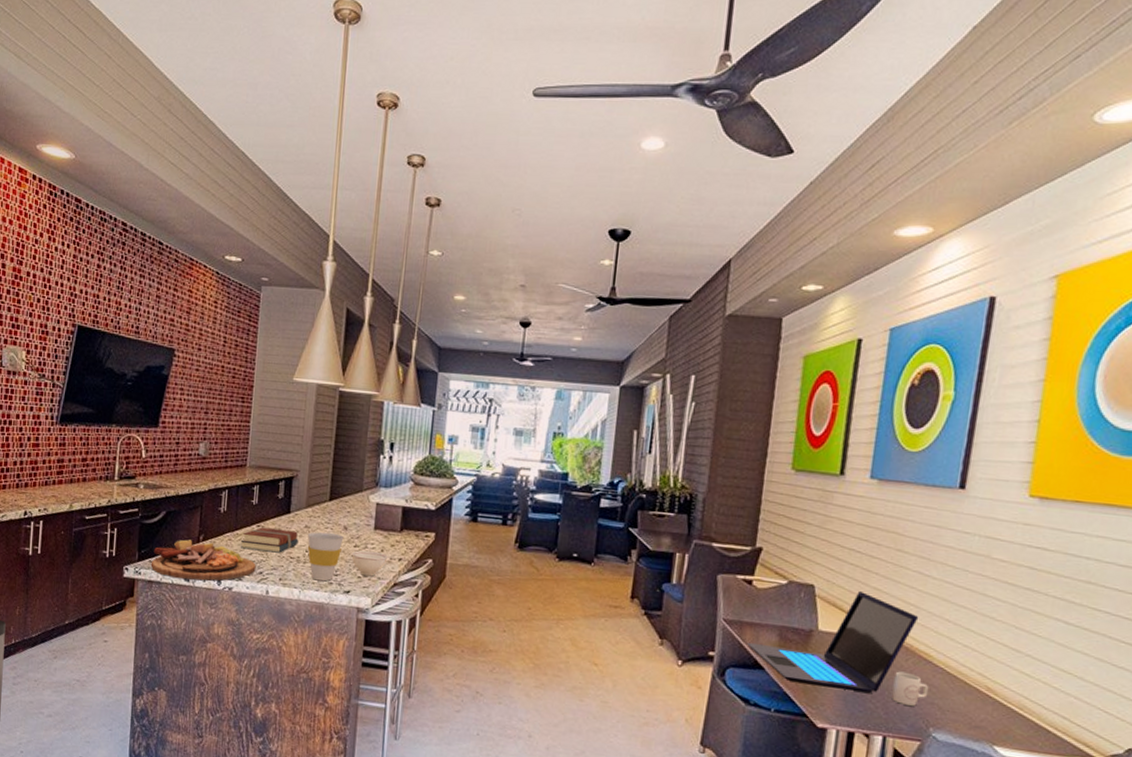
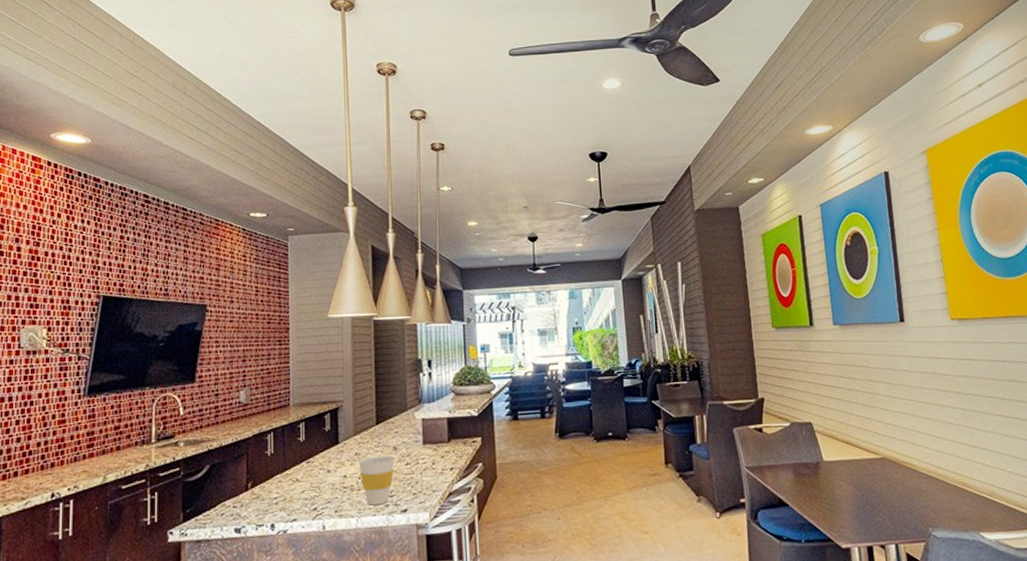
food platter: present [150,539,256,581] -> none [197,488,310,533]
books: present [241,527,299,553] -> none [292,460,350,488]
bowl: present [351,550,388,577] -> none [404,465,440,492]
laptop: present [747,591,919,693] -> none [770,421,897,511]
mug: present [891,671,929,707] -> none [891,483,921,513]

